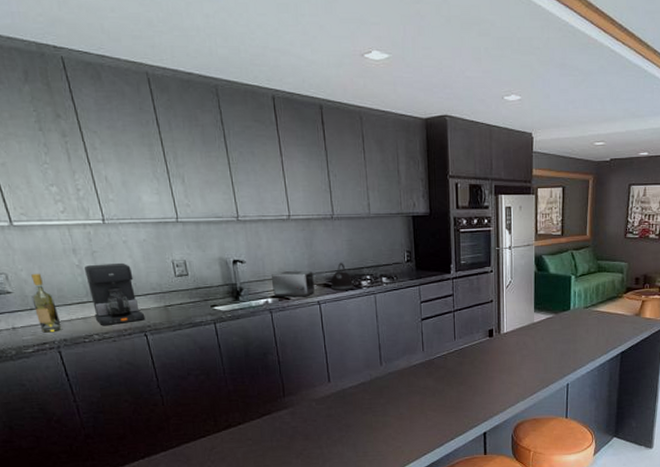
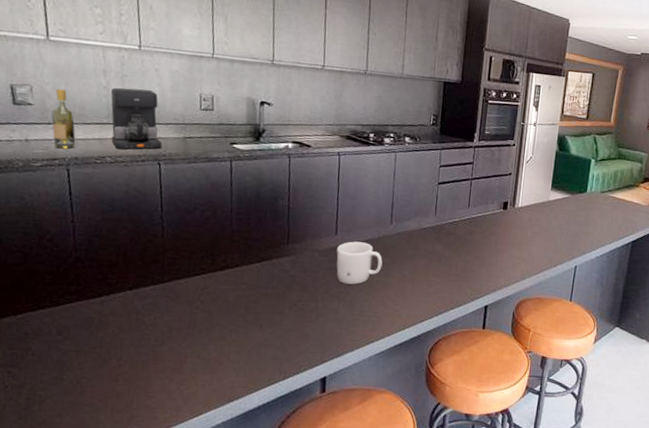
toaster: present [271,270,315,298] -> none [295,117,338,147]
kettle: present [331,263,354,291] -> none [353,118,377,146]
mug: none [332,386,379,428] -> present [336,241,383,285]

